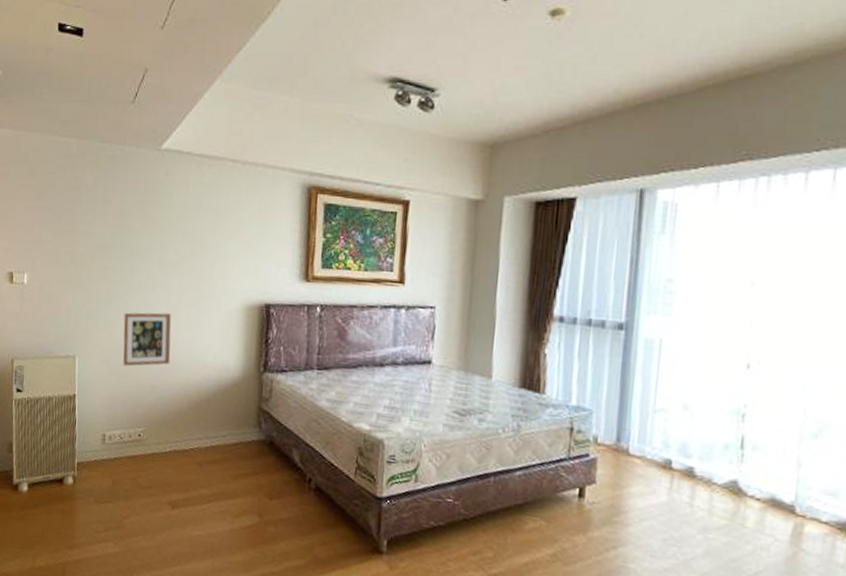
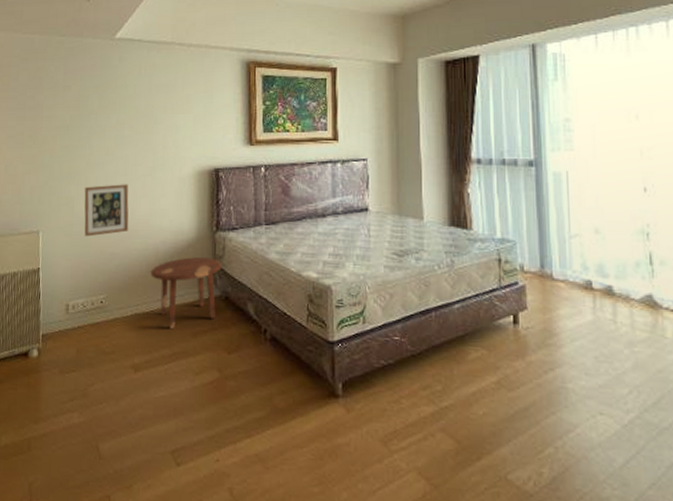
side table: none [191,397,268,470] -> present [150,257,222,330]

